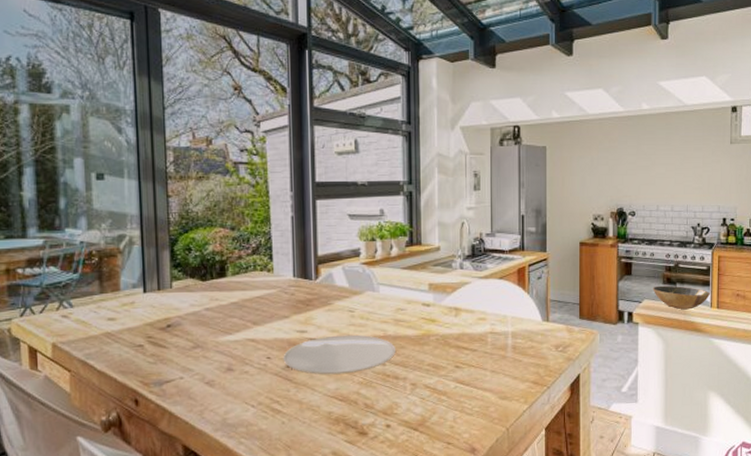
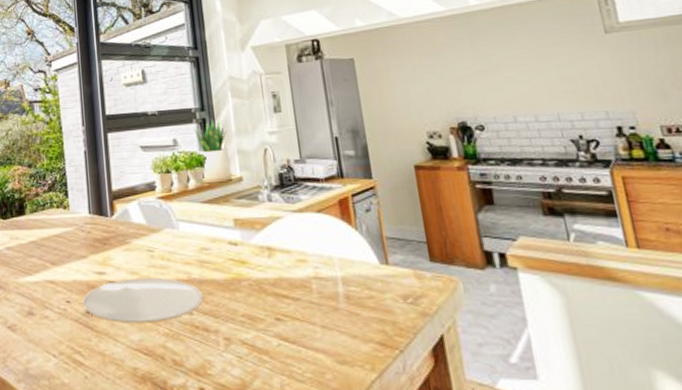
planter: none [400,192,431,252] -> present [193,118,232,184]
bowl: present [652,285,711,310] -> none [528,217,622,250]

